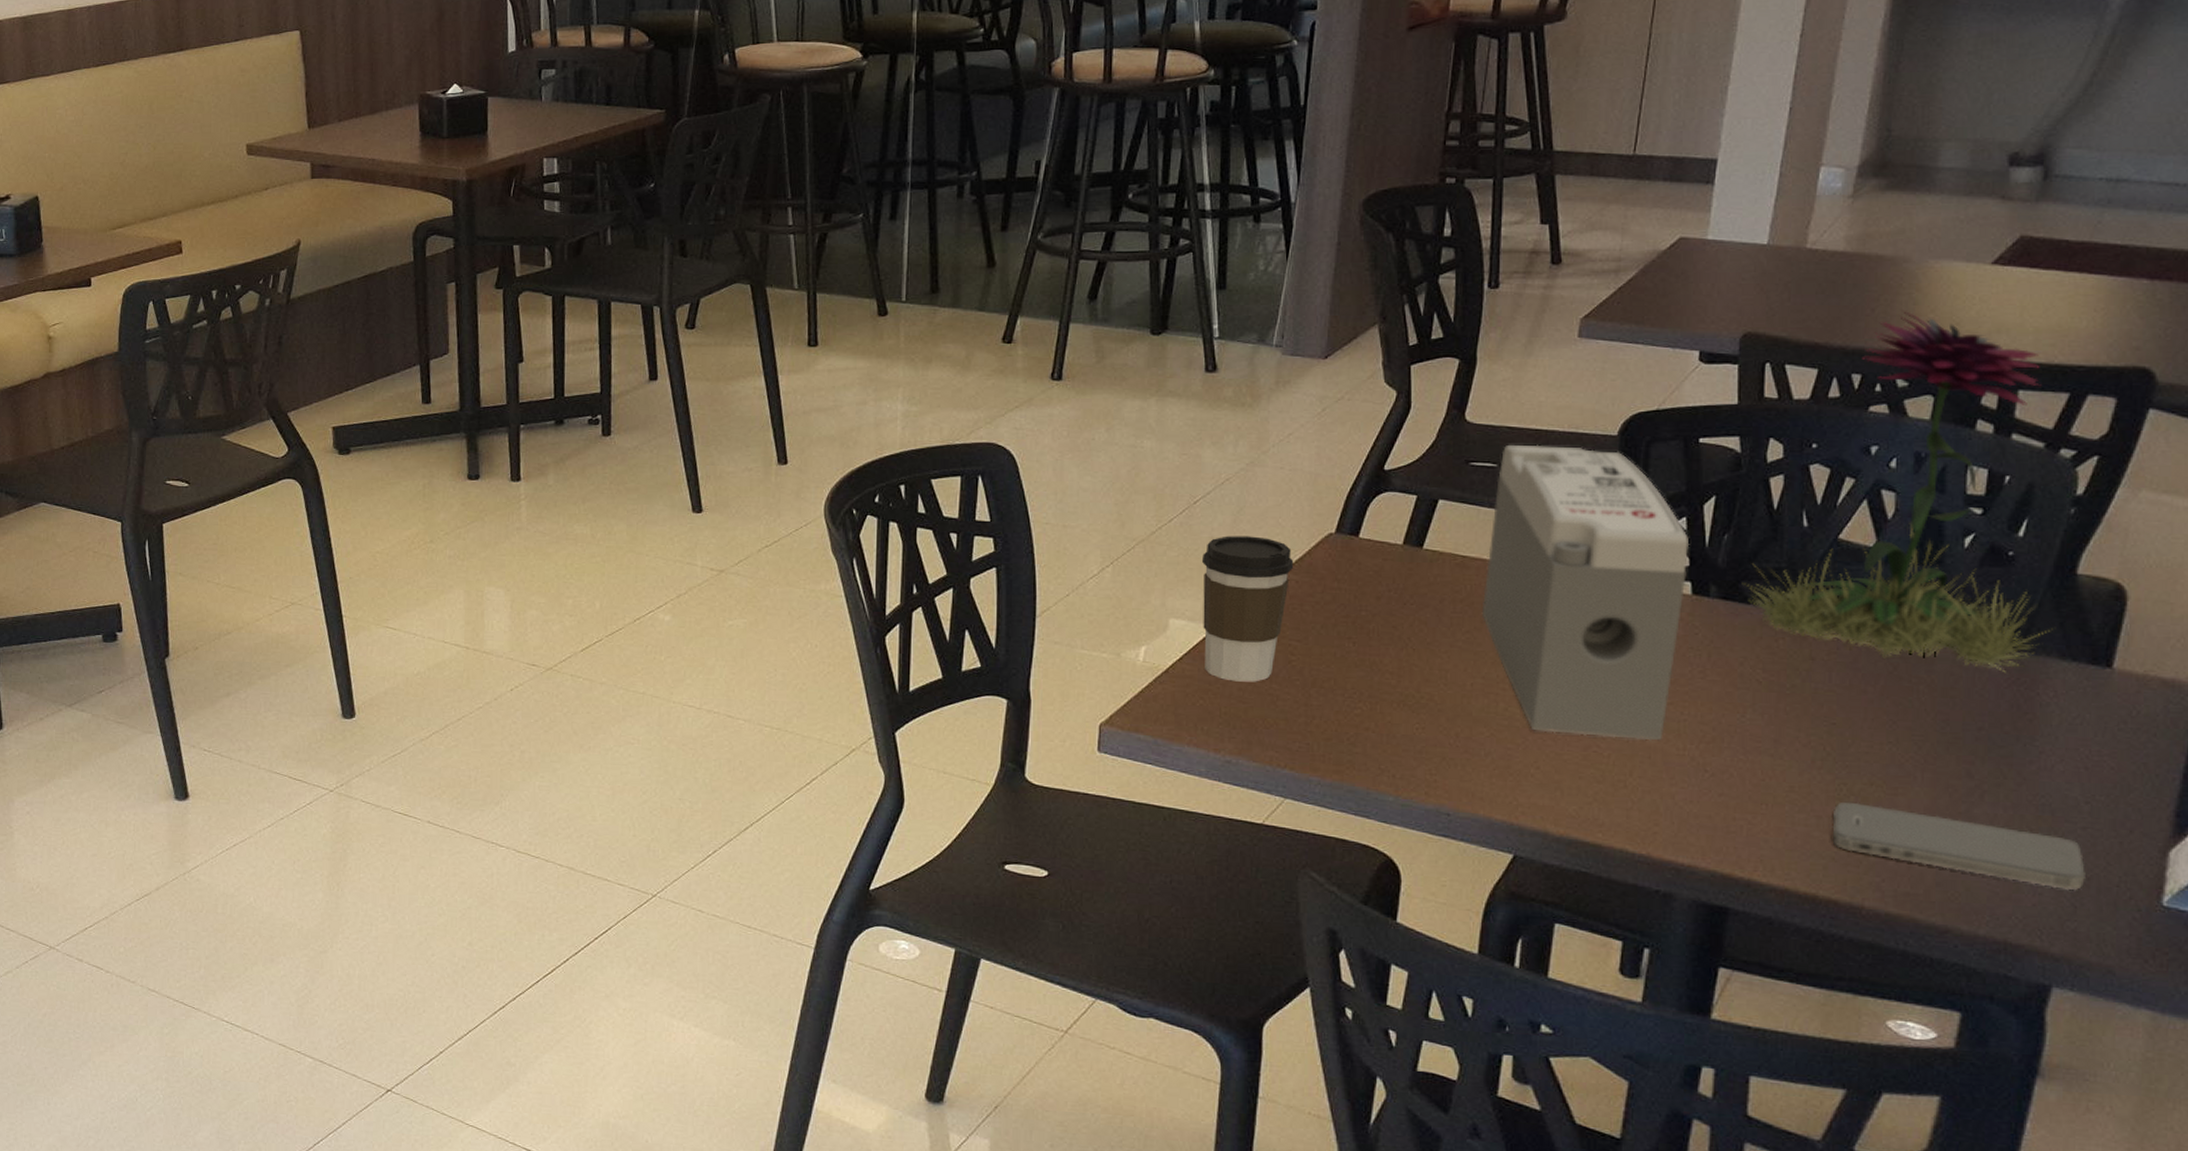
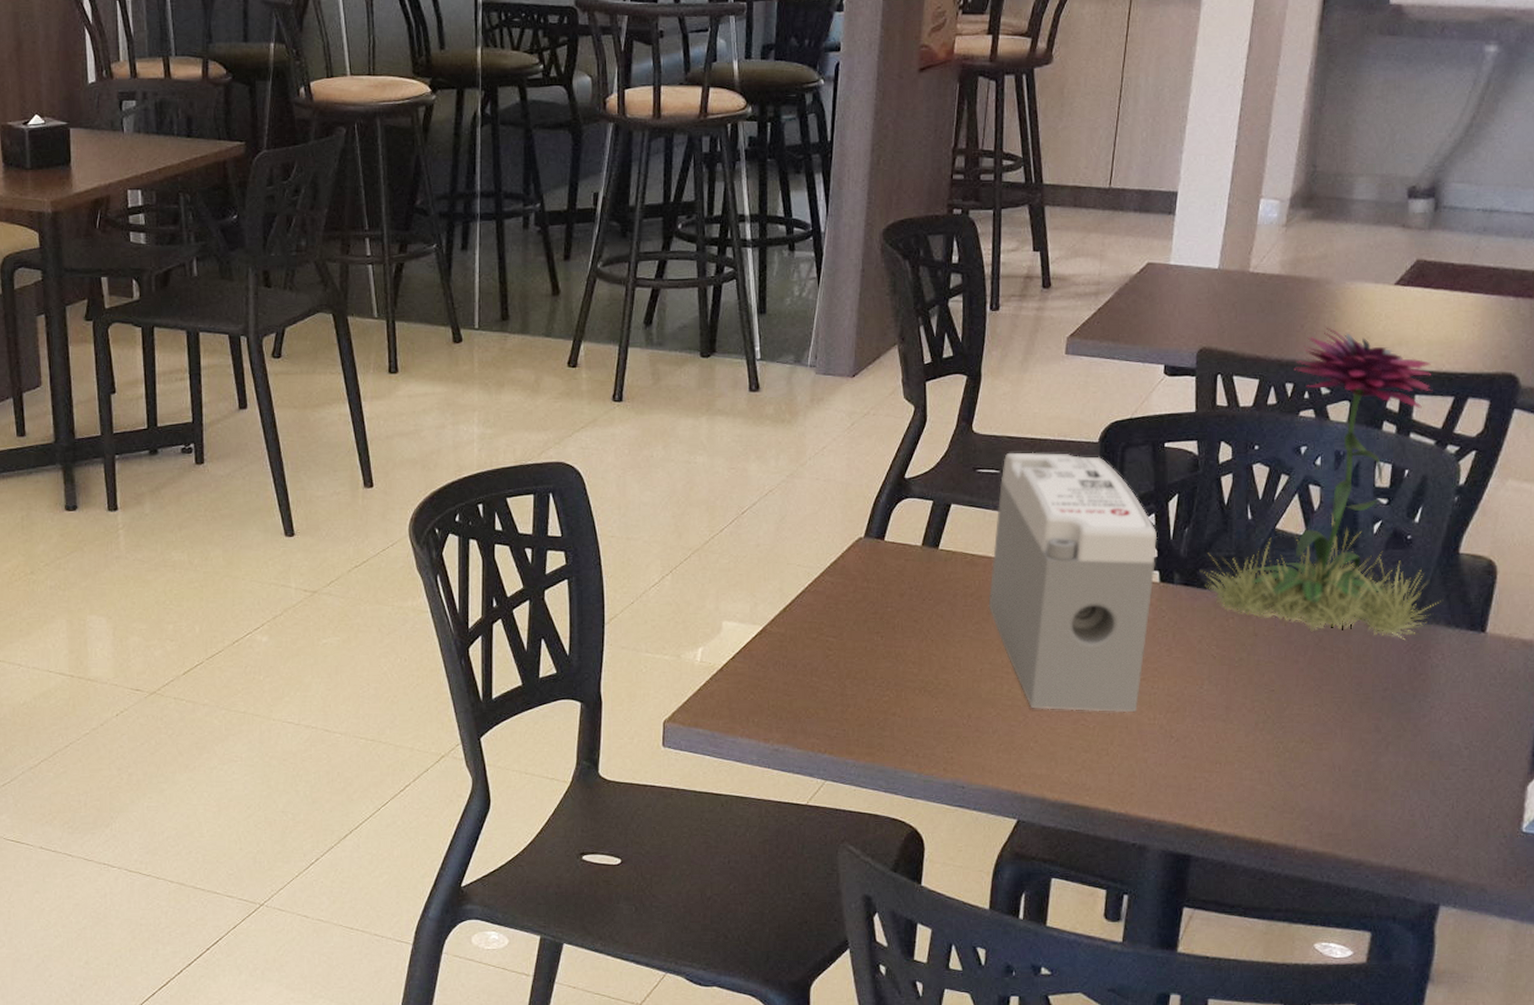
coffee cup: present [1201,536,1294,682] -> none [749,542,830,676]
smartphone: present [1832,801,2085,891] -> none [1271,757,1465,824]

